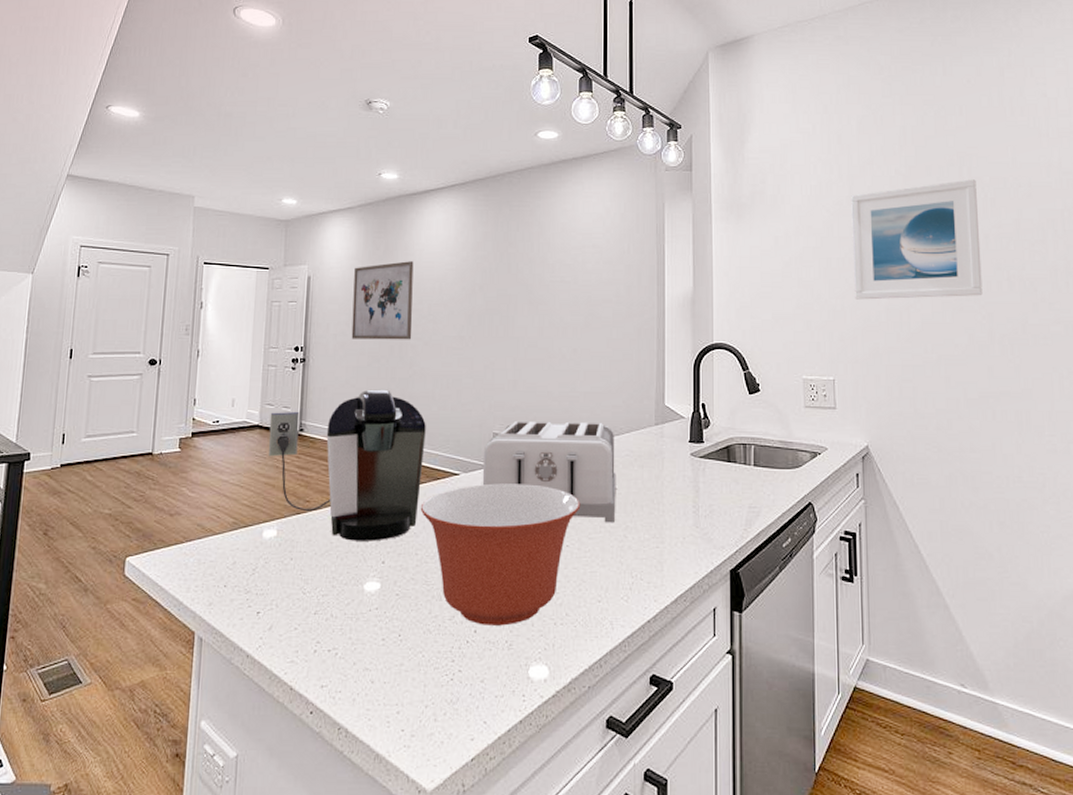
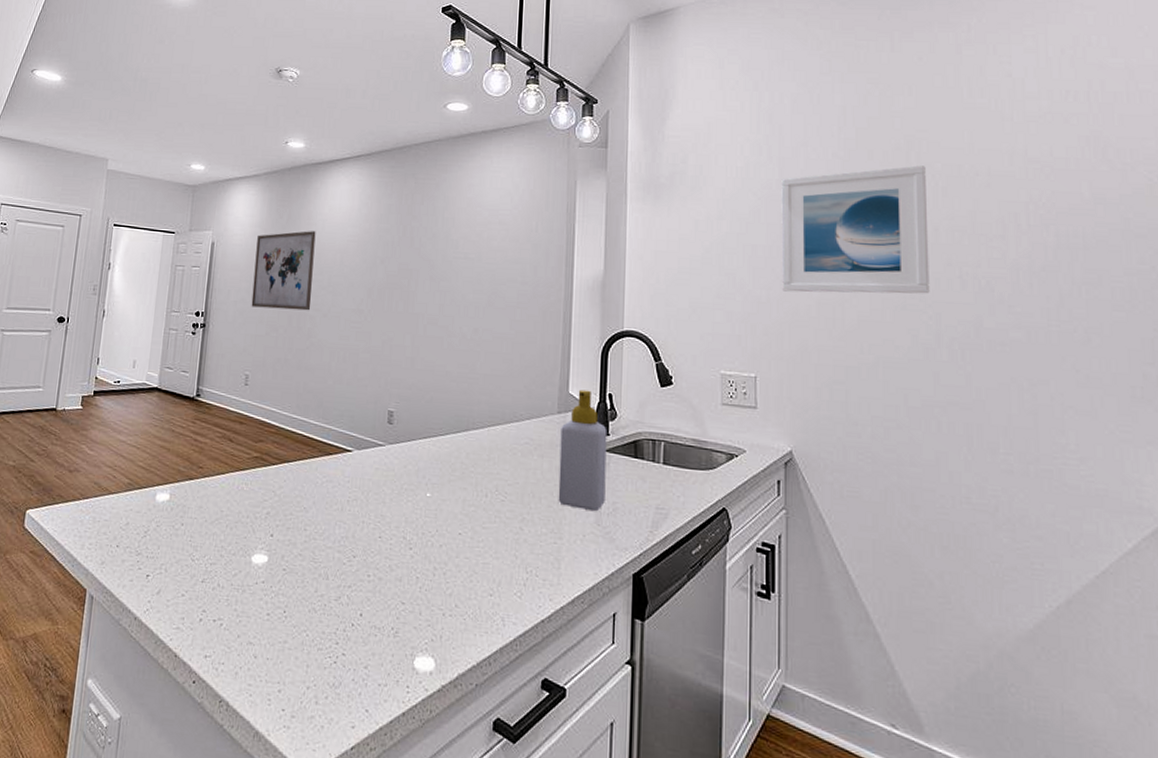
coffee maker: present [268,389,426,541] -> none [164,358,321,513]
mixing bowl: present [420,483,581,626] -> none [311,462,476,612]
toaster: present [482,420,616,523] -> none [375,399,514,514]
soap bottle: none [658,401,702,514] -> present [558,389,607,511]

